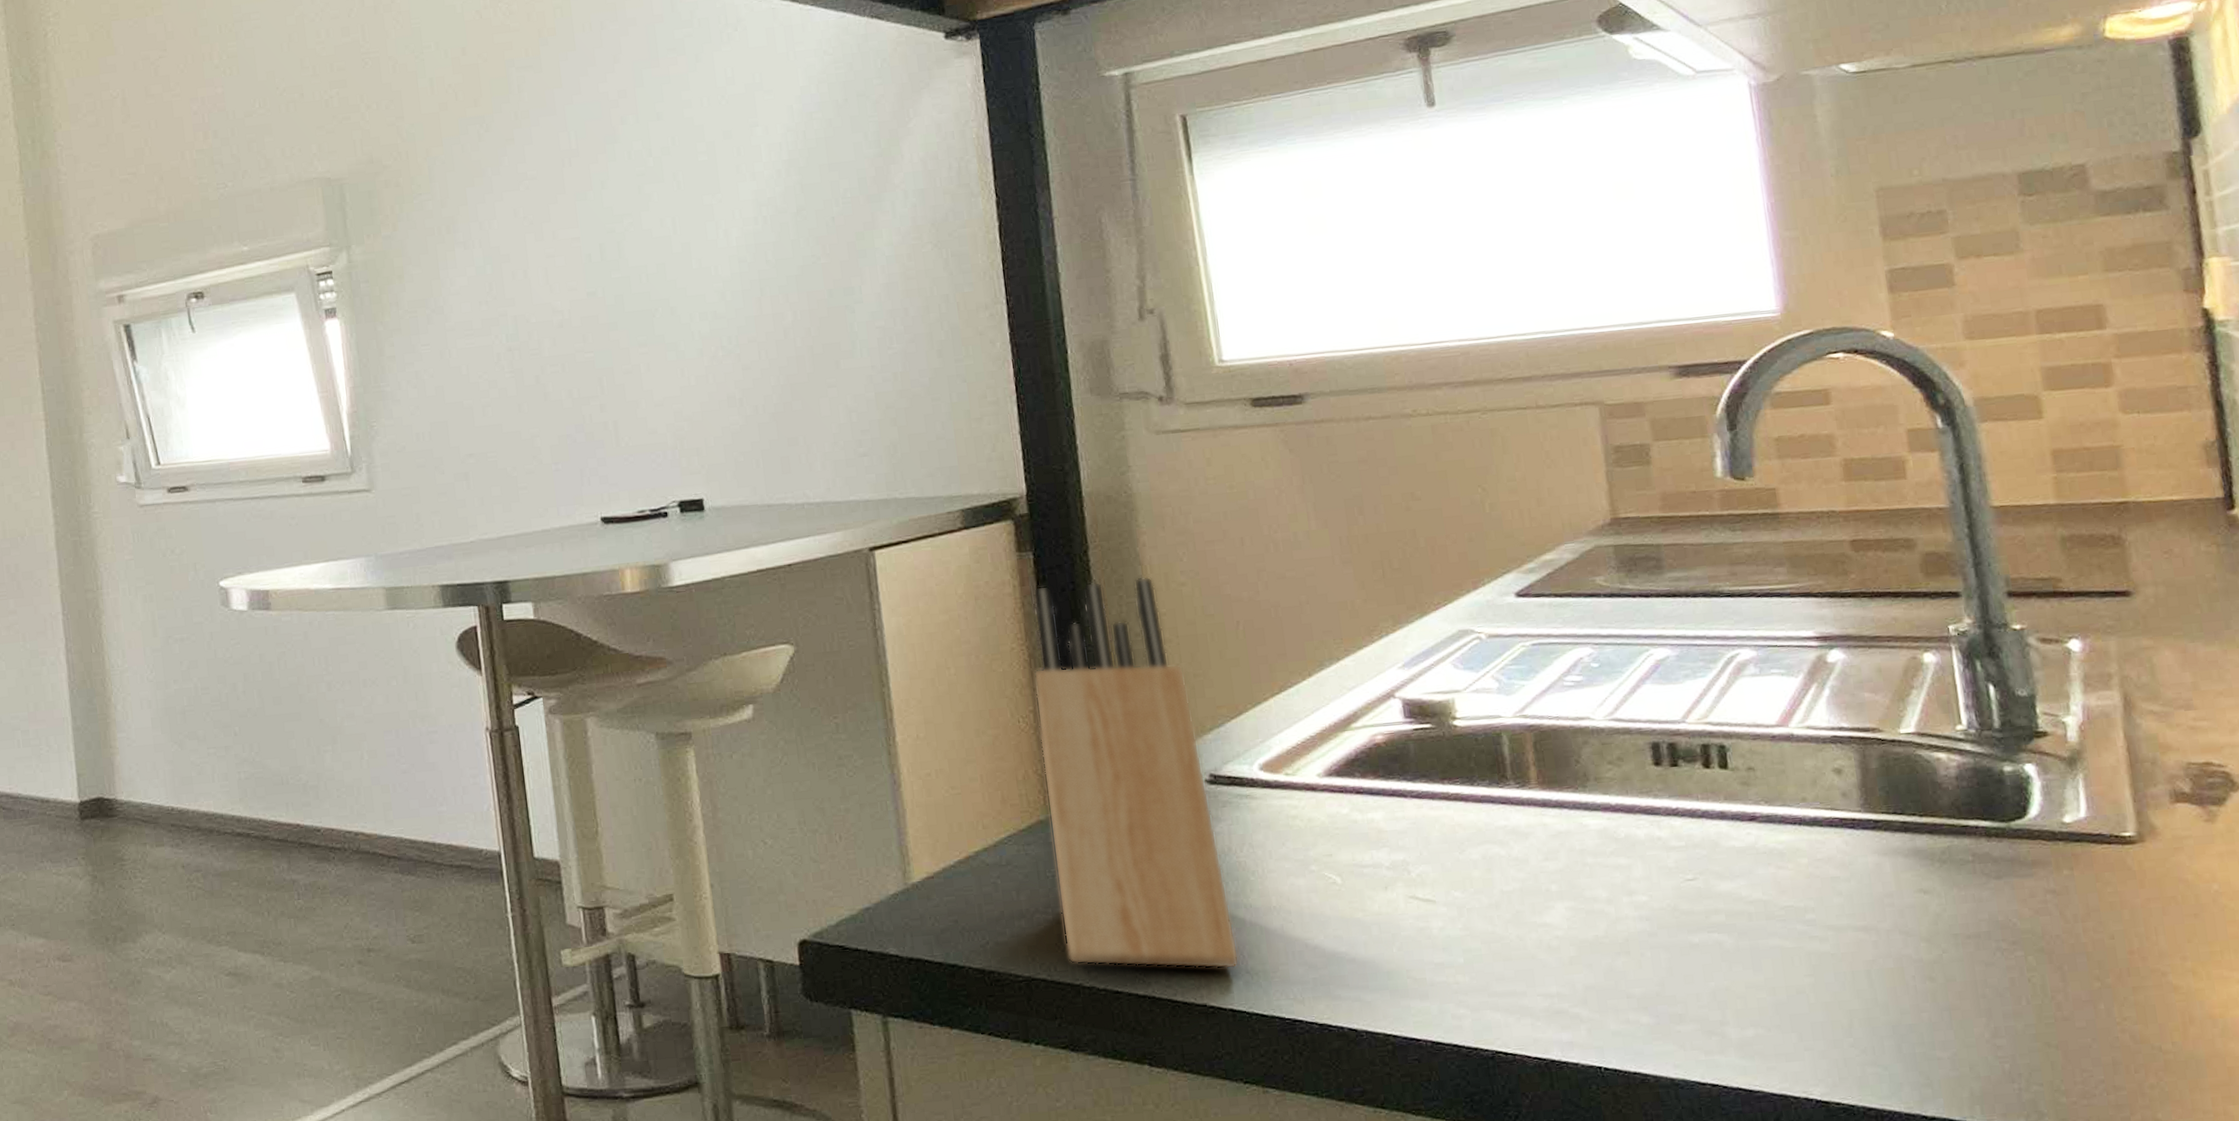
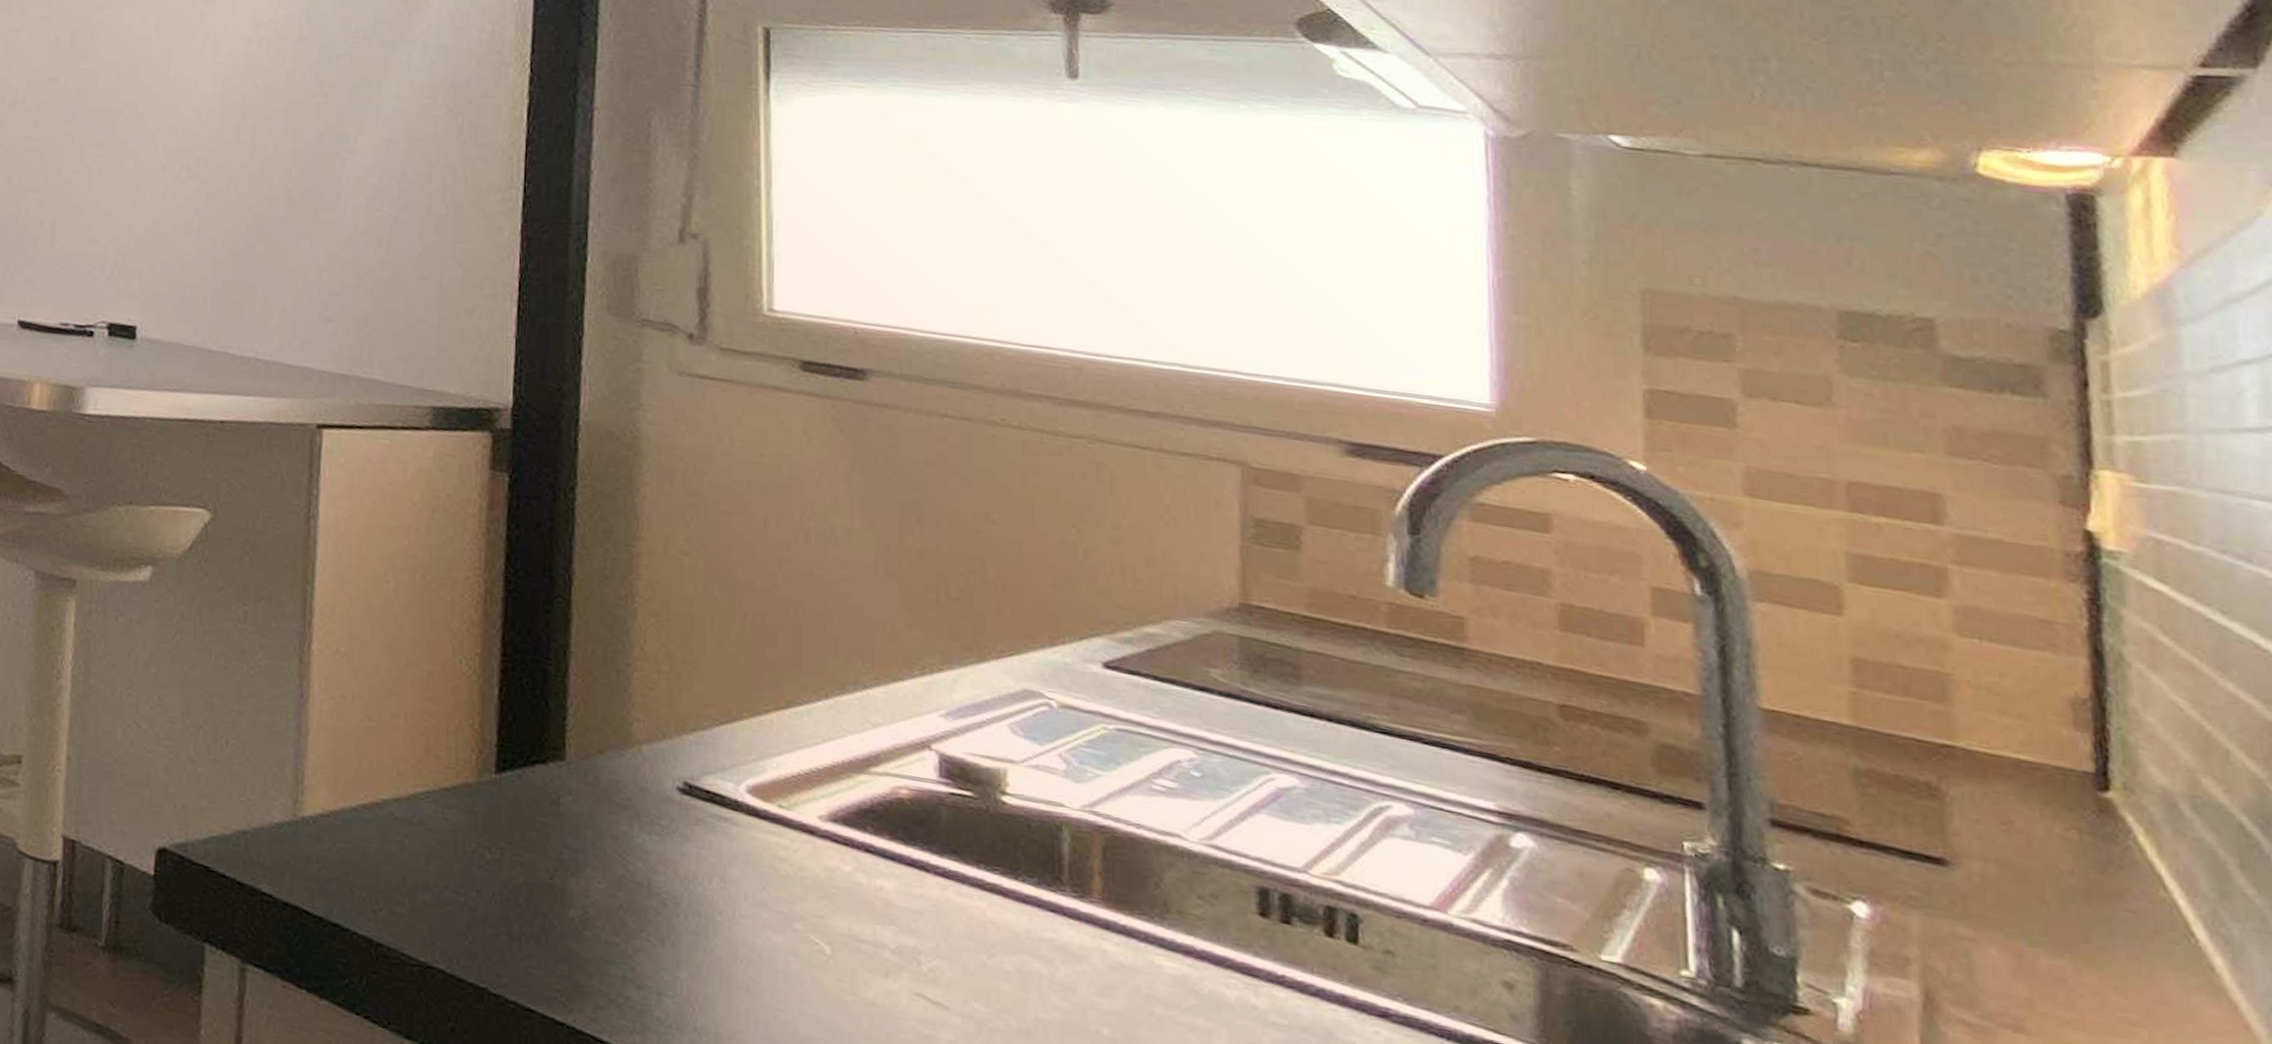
knife block: present [1033,576,1240,969] -> none [475,514,688,1022]

